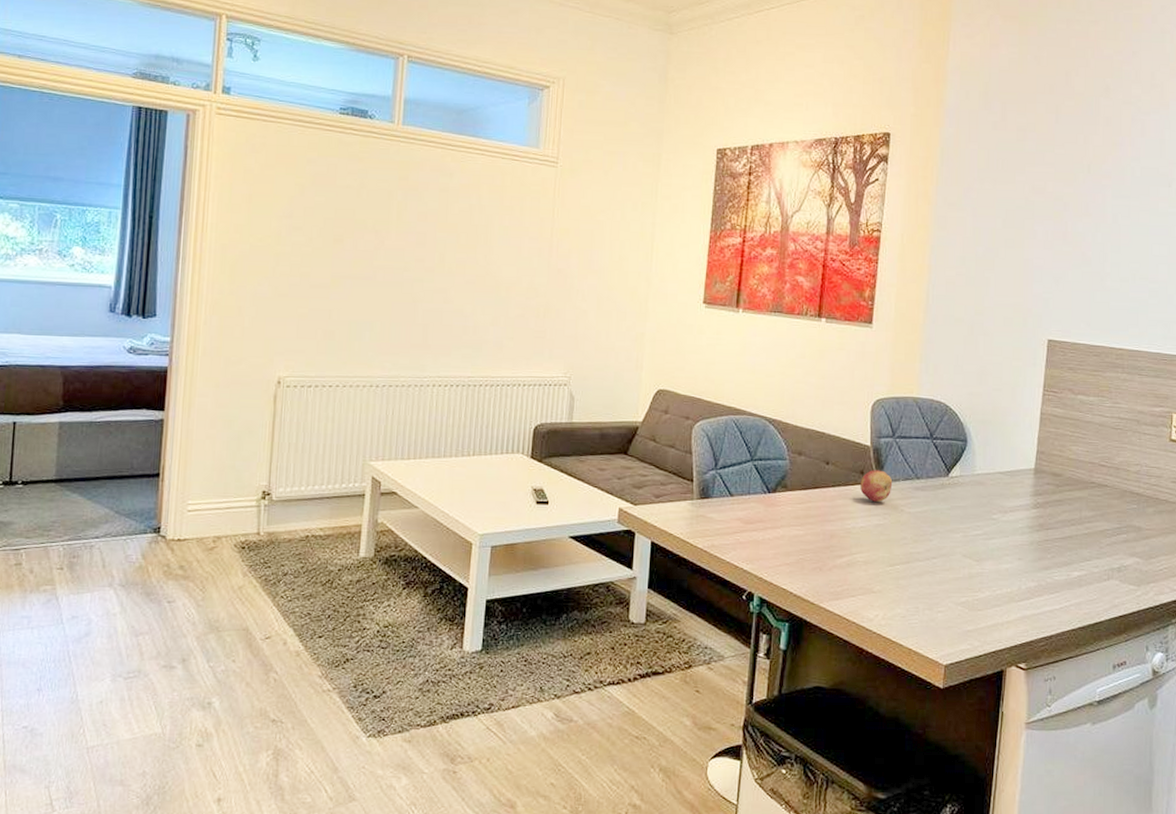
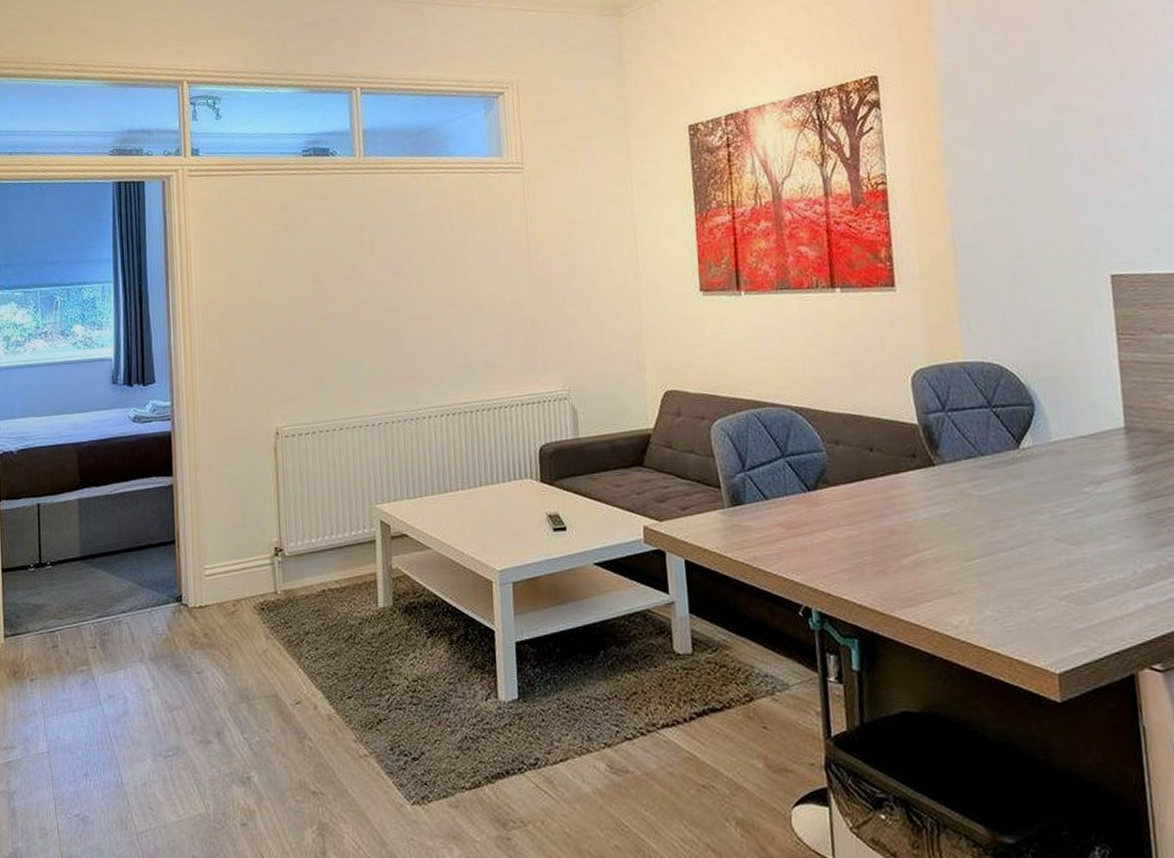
fruit: present [860,470,893,502] -> none [913,450,953,488]

